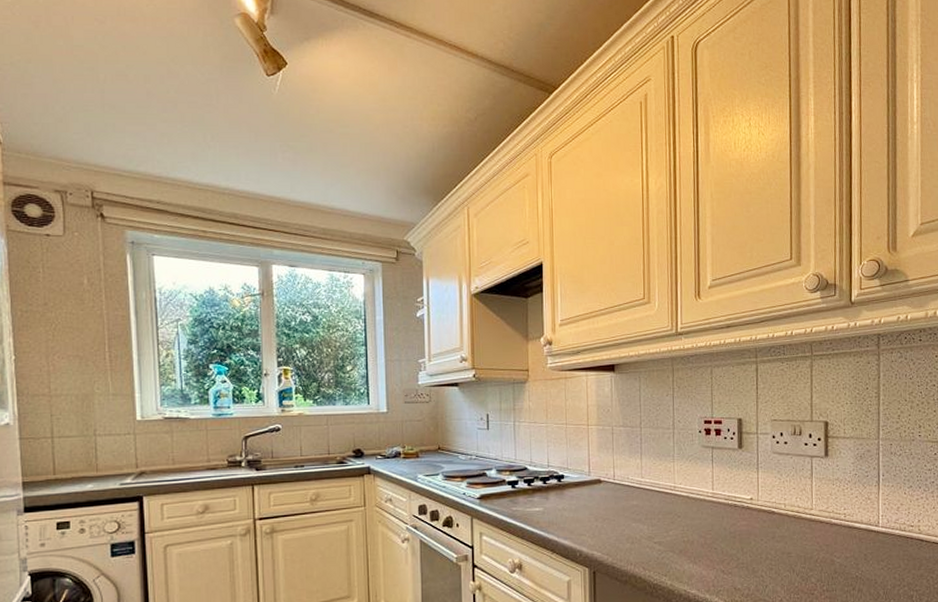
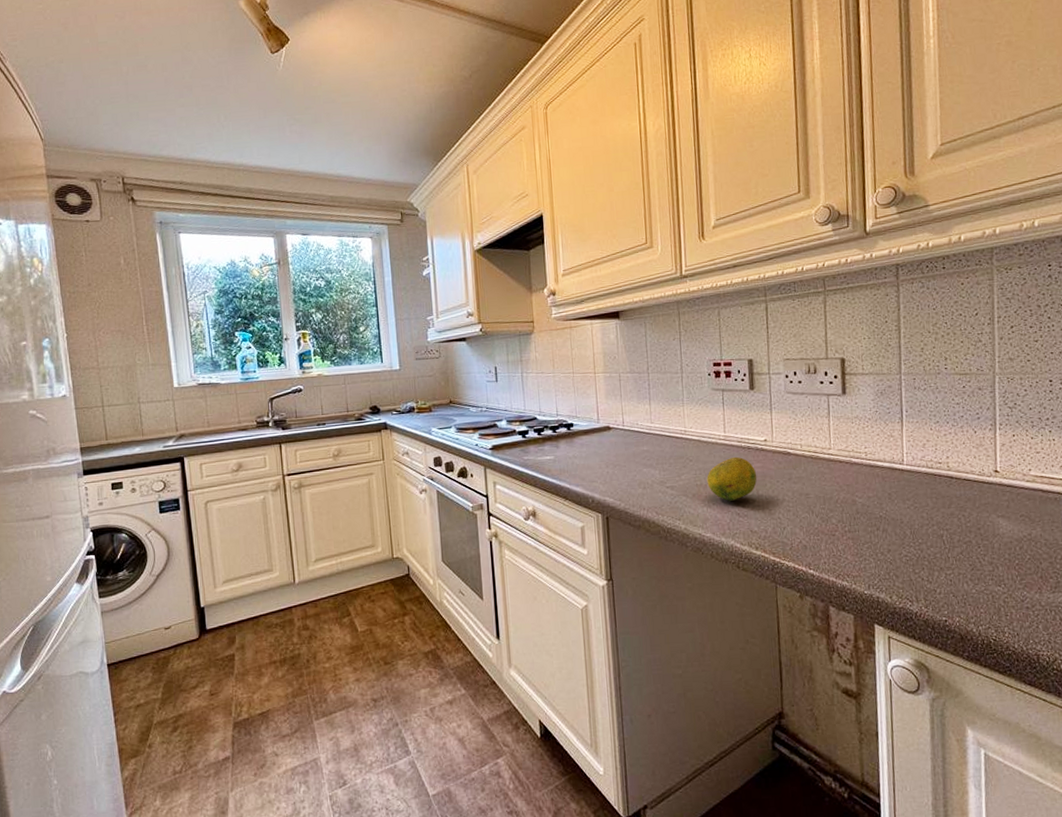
fruit: none [694,514,742,558] -> present [707,456,757,501]

